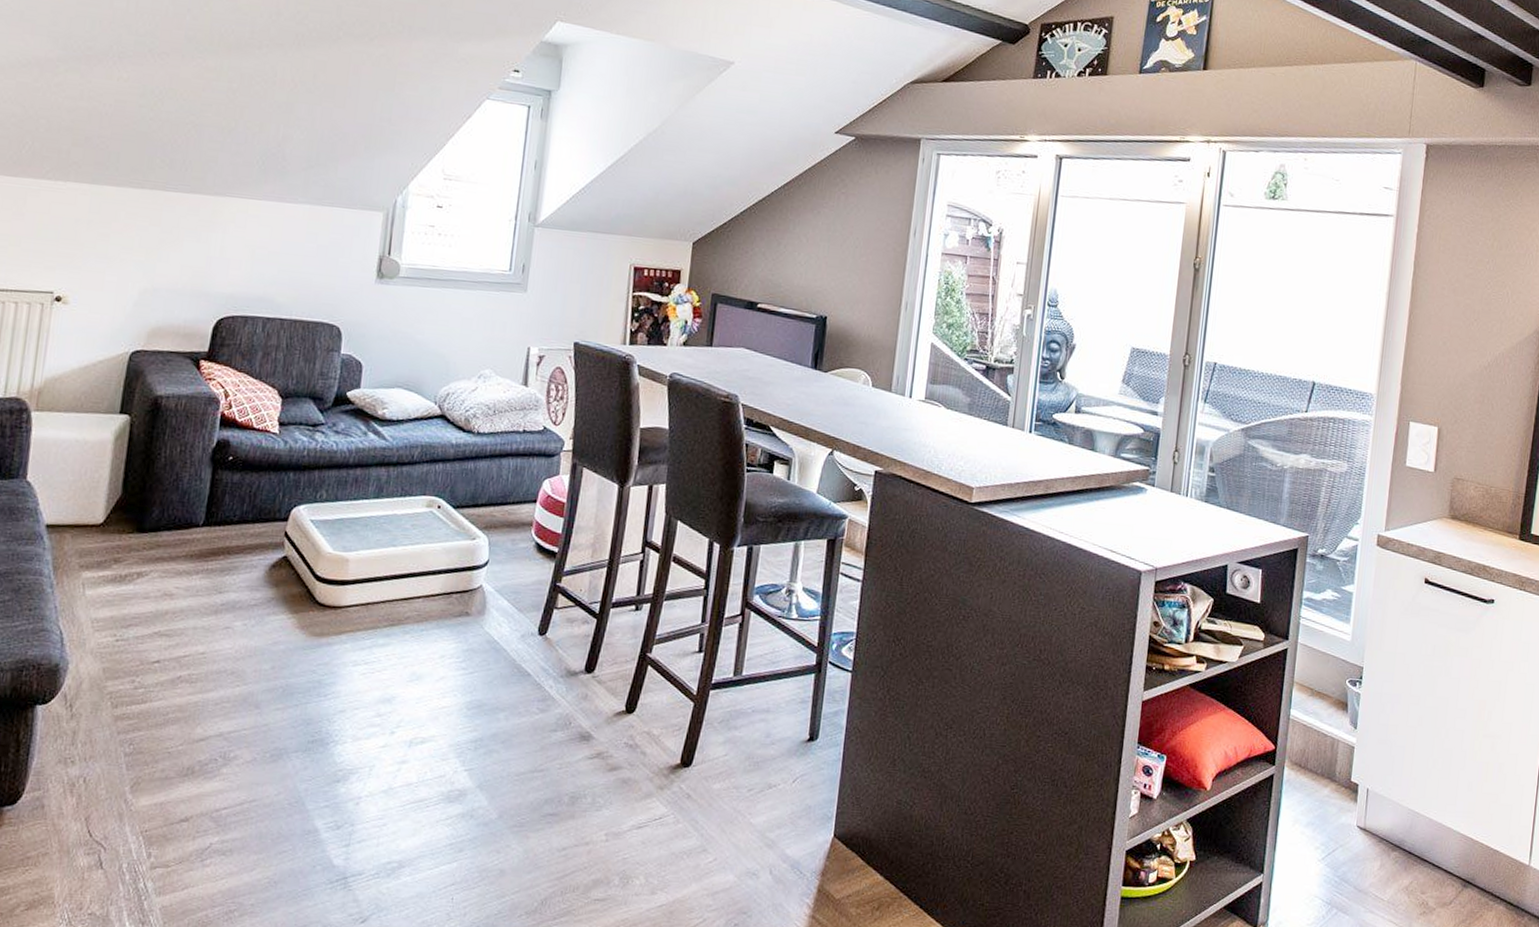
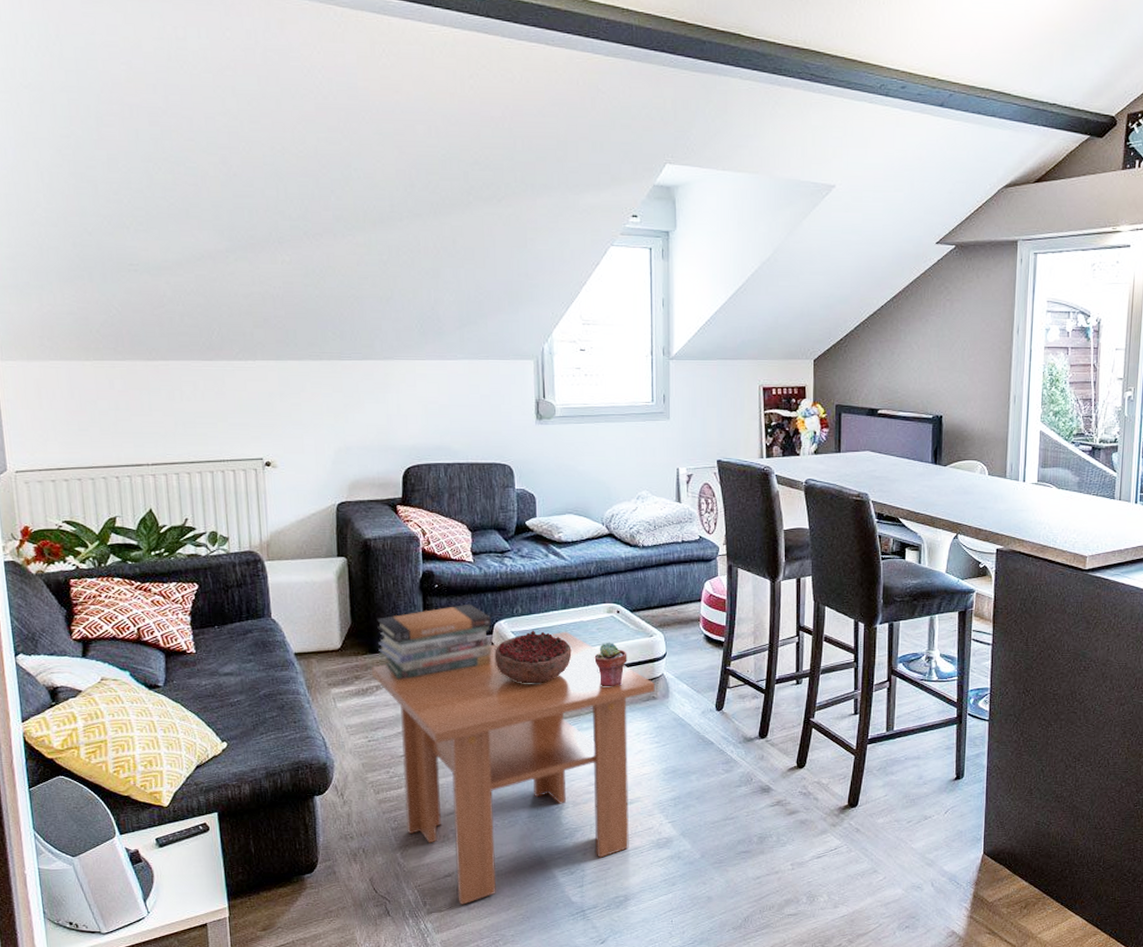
coffee table: none [134,524,471,860] -> present [371,631,655,905]
book stack: none [148,482,289,568] -> present [377,603,492,680]
decorative bowl: none [285,520,379,586] -> present [494,630,572,684]
potted succulent: none [402,541,443,597] -> present [593,642,628,687]

